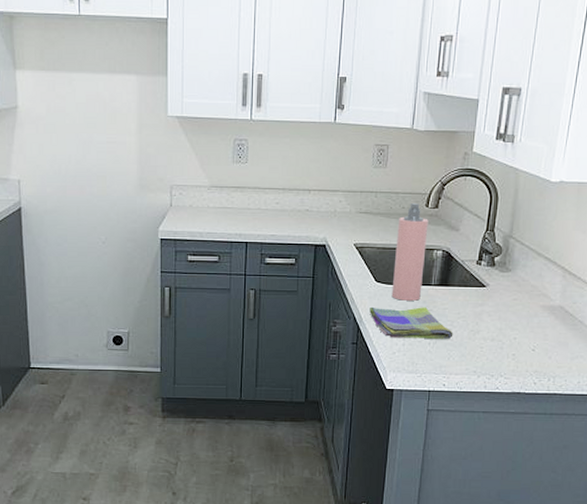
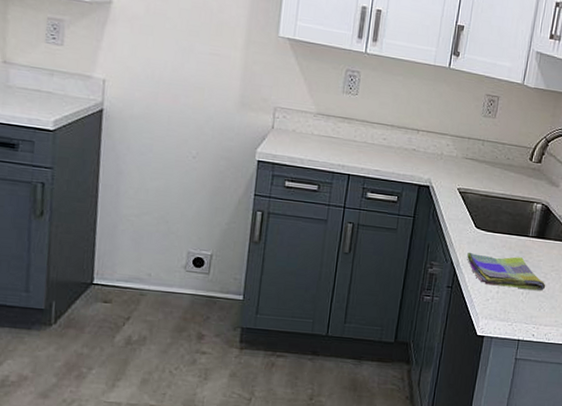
spray bottle: present [391,203,429,301] -> none [490,155,531,250]

